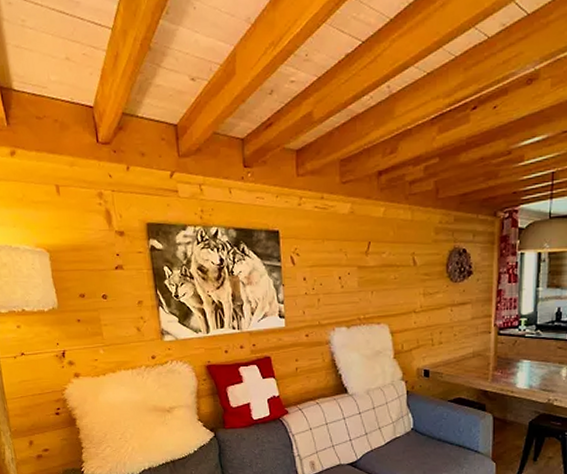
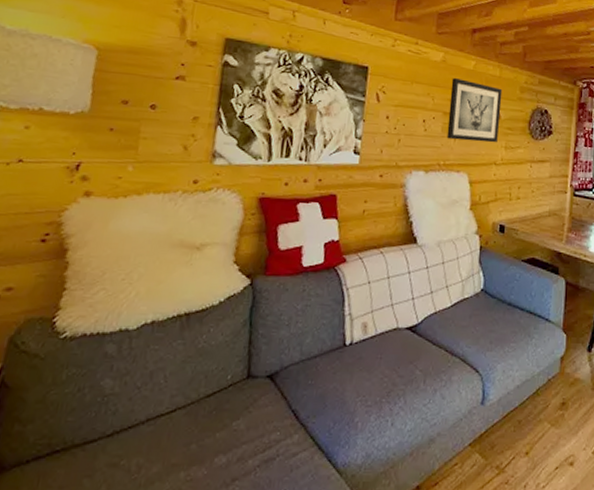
wall art: none [362,229,416,293] -> present [446,78,503,143]

